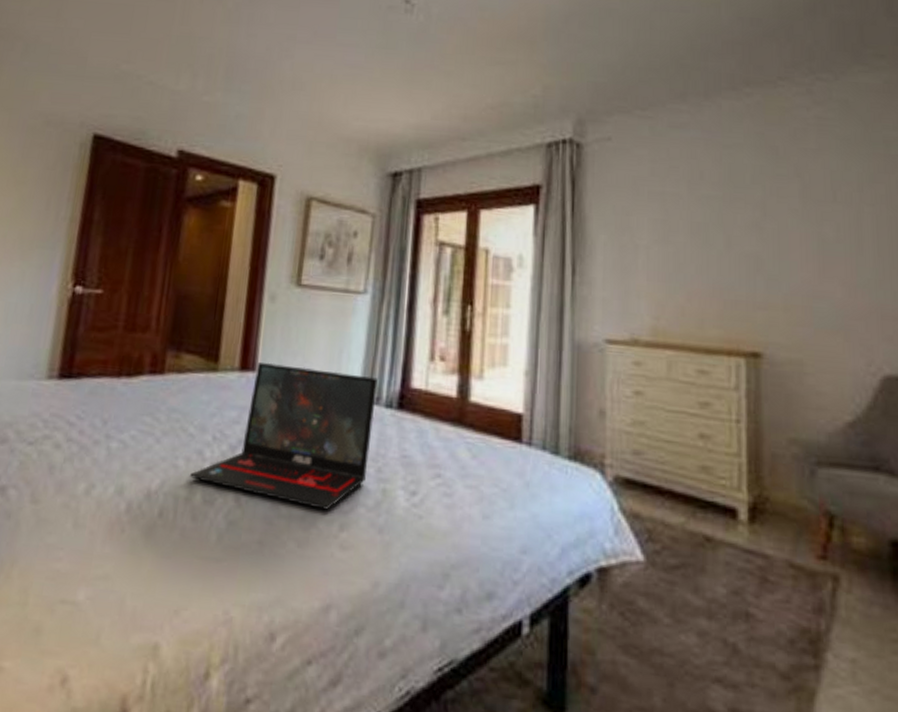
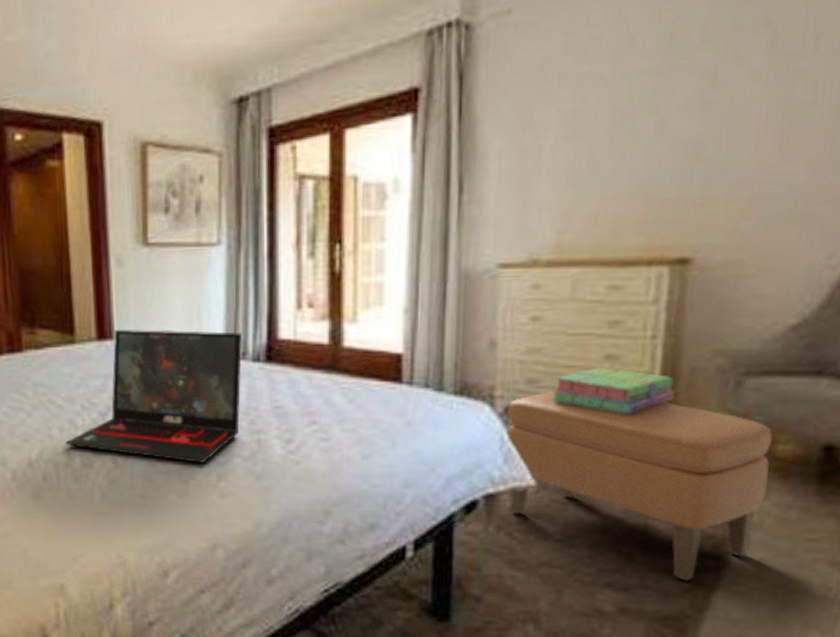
ottoman: none [616,463,850,681] -> present [506,390,773,581]
stack of books: none [654,444,760,494] -> present [551,367,675,414]

